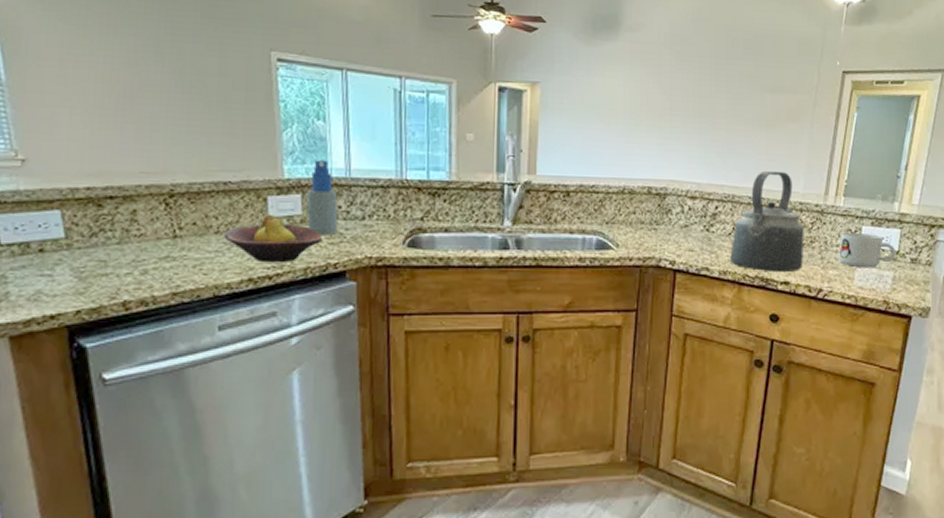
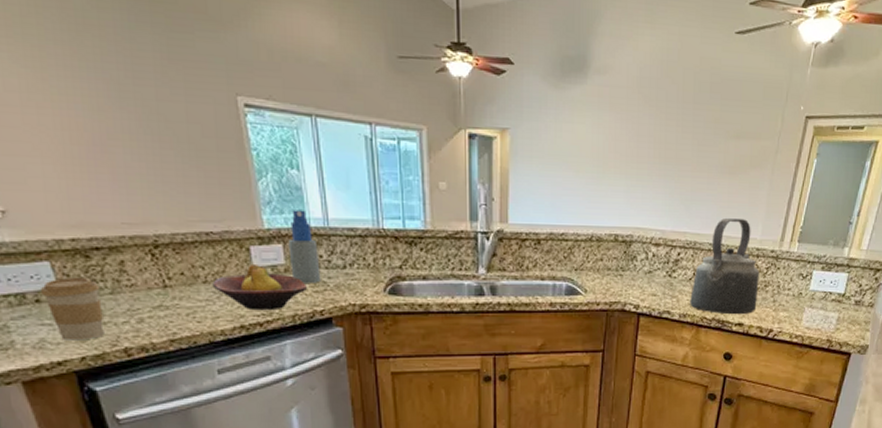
coffee cup: none [45,226,108,293] -> present [39,276,105,341]
mug: present [837,232,896,268] -> none [788,276,842,310]

